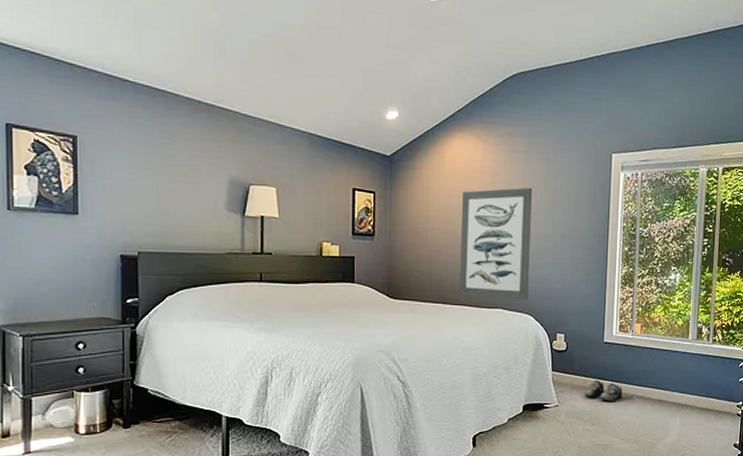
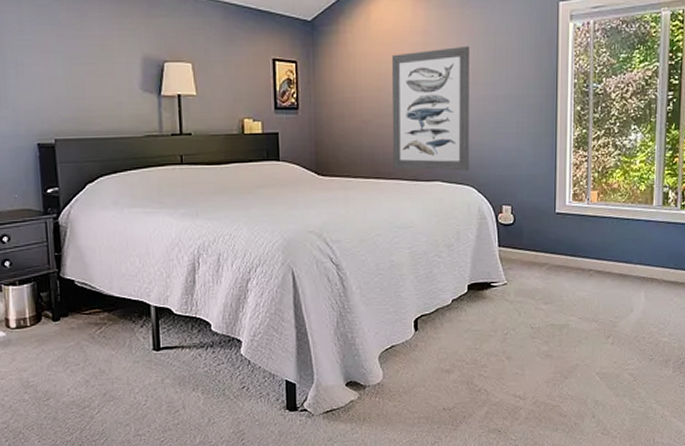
shoe: present [585,379,623,401] -> none [536,254,579,278]

